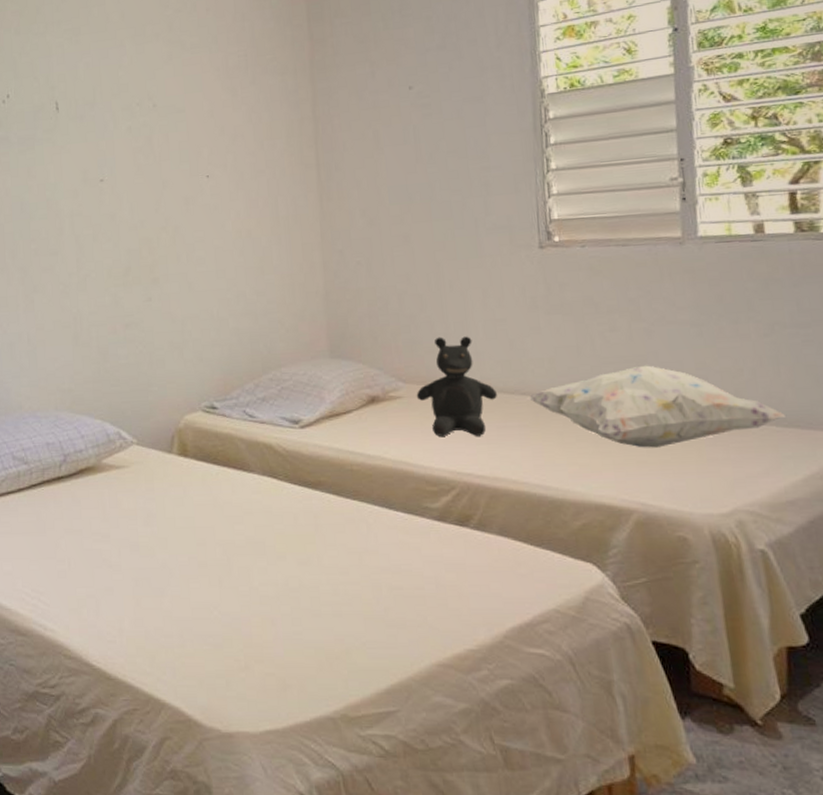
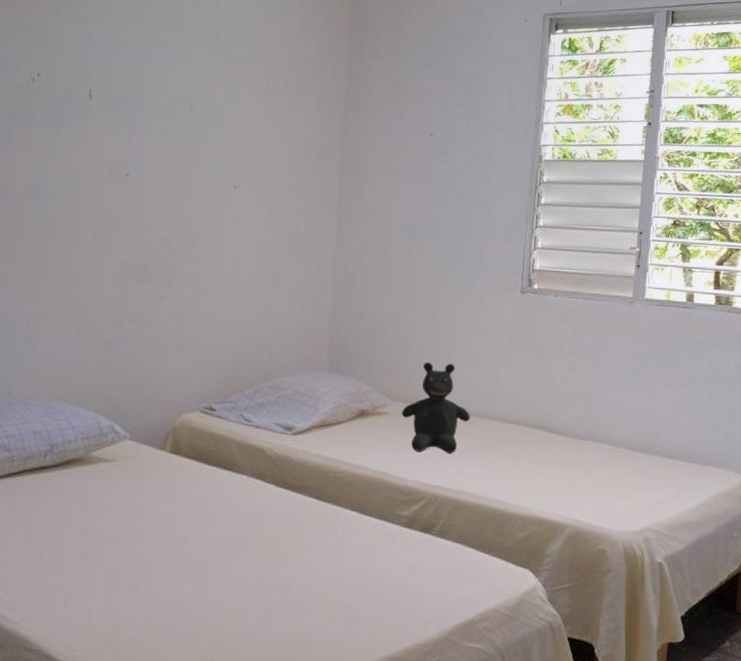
decorative pillow: present [527,365,785,448] -> none [495,402,690,473]

